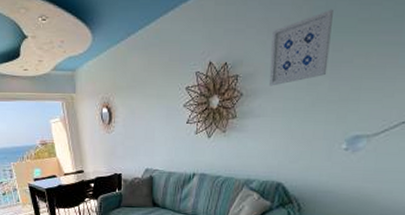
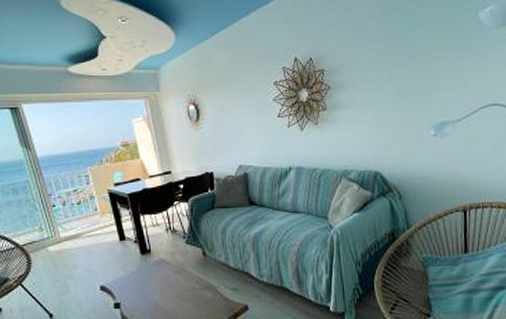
wall art: present [268,9,333,86] -> none [351,10,406,79]

